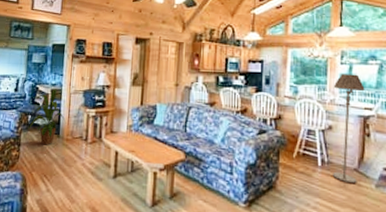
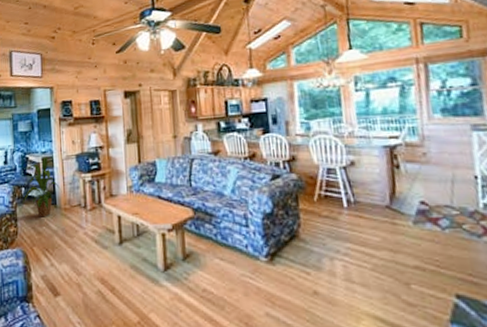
floor lamp: present [332,73,365,184] -> none [350,100,392,223]

